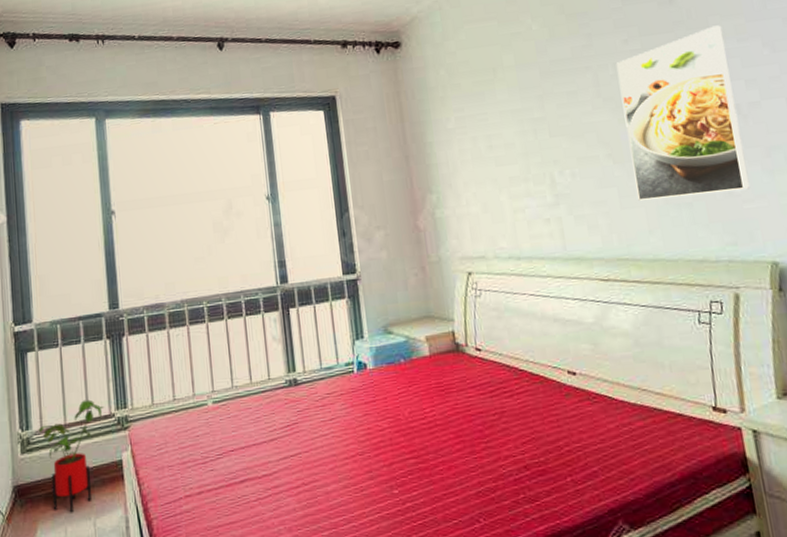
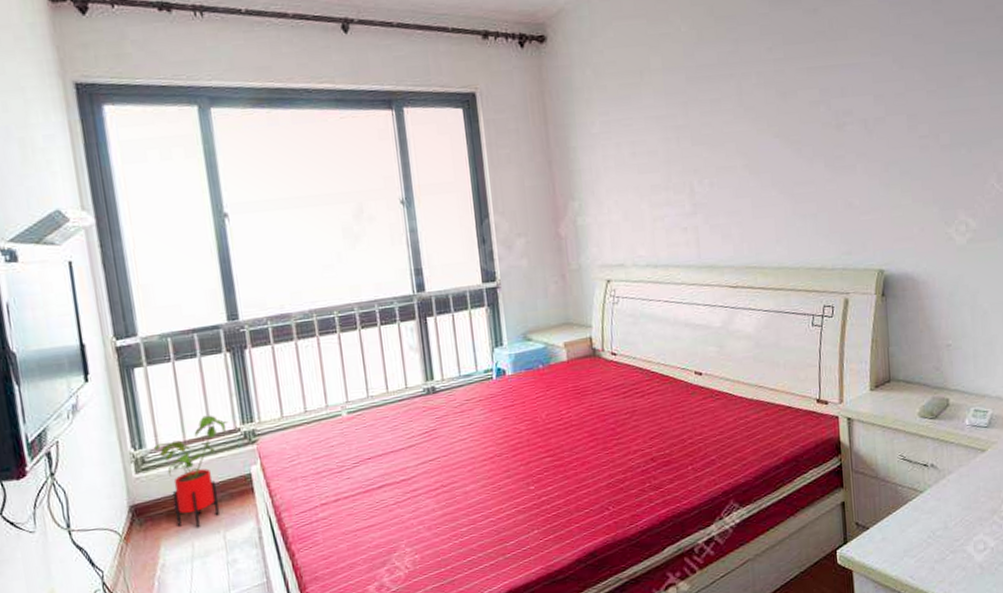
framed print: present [616,25,750,201] -> none [759,38,868,211]

